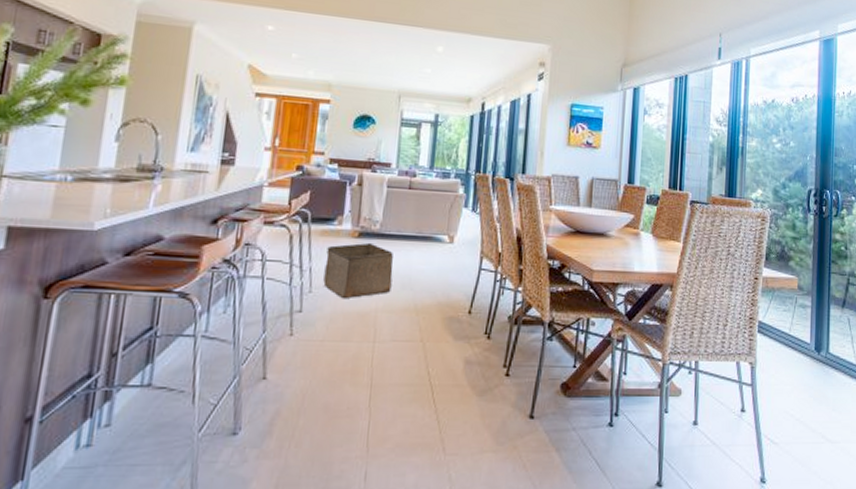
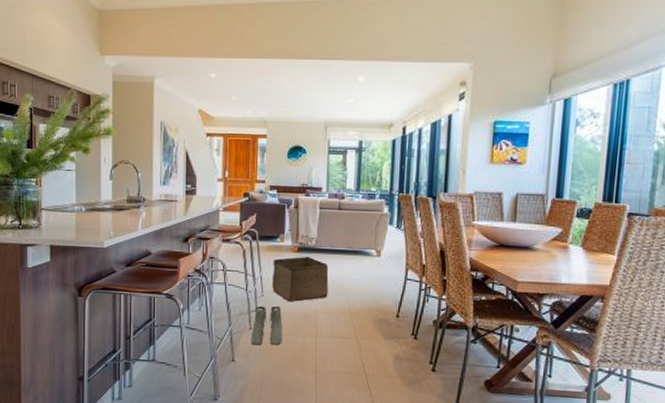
boots: none [290,304,334,356] -> present [251,306,283,346]

